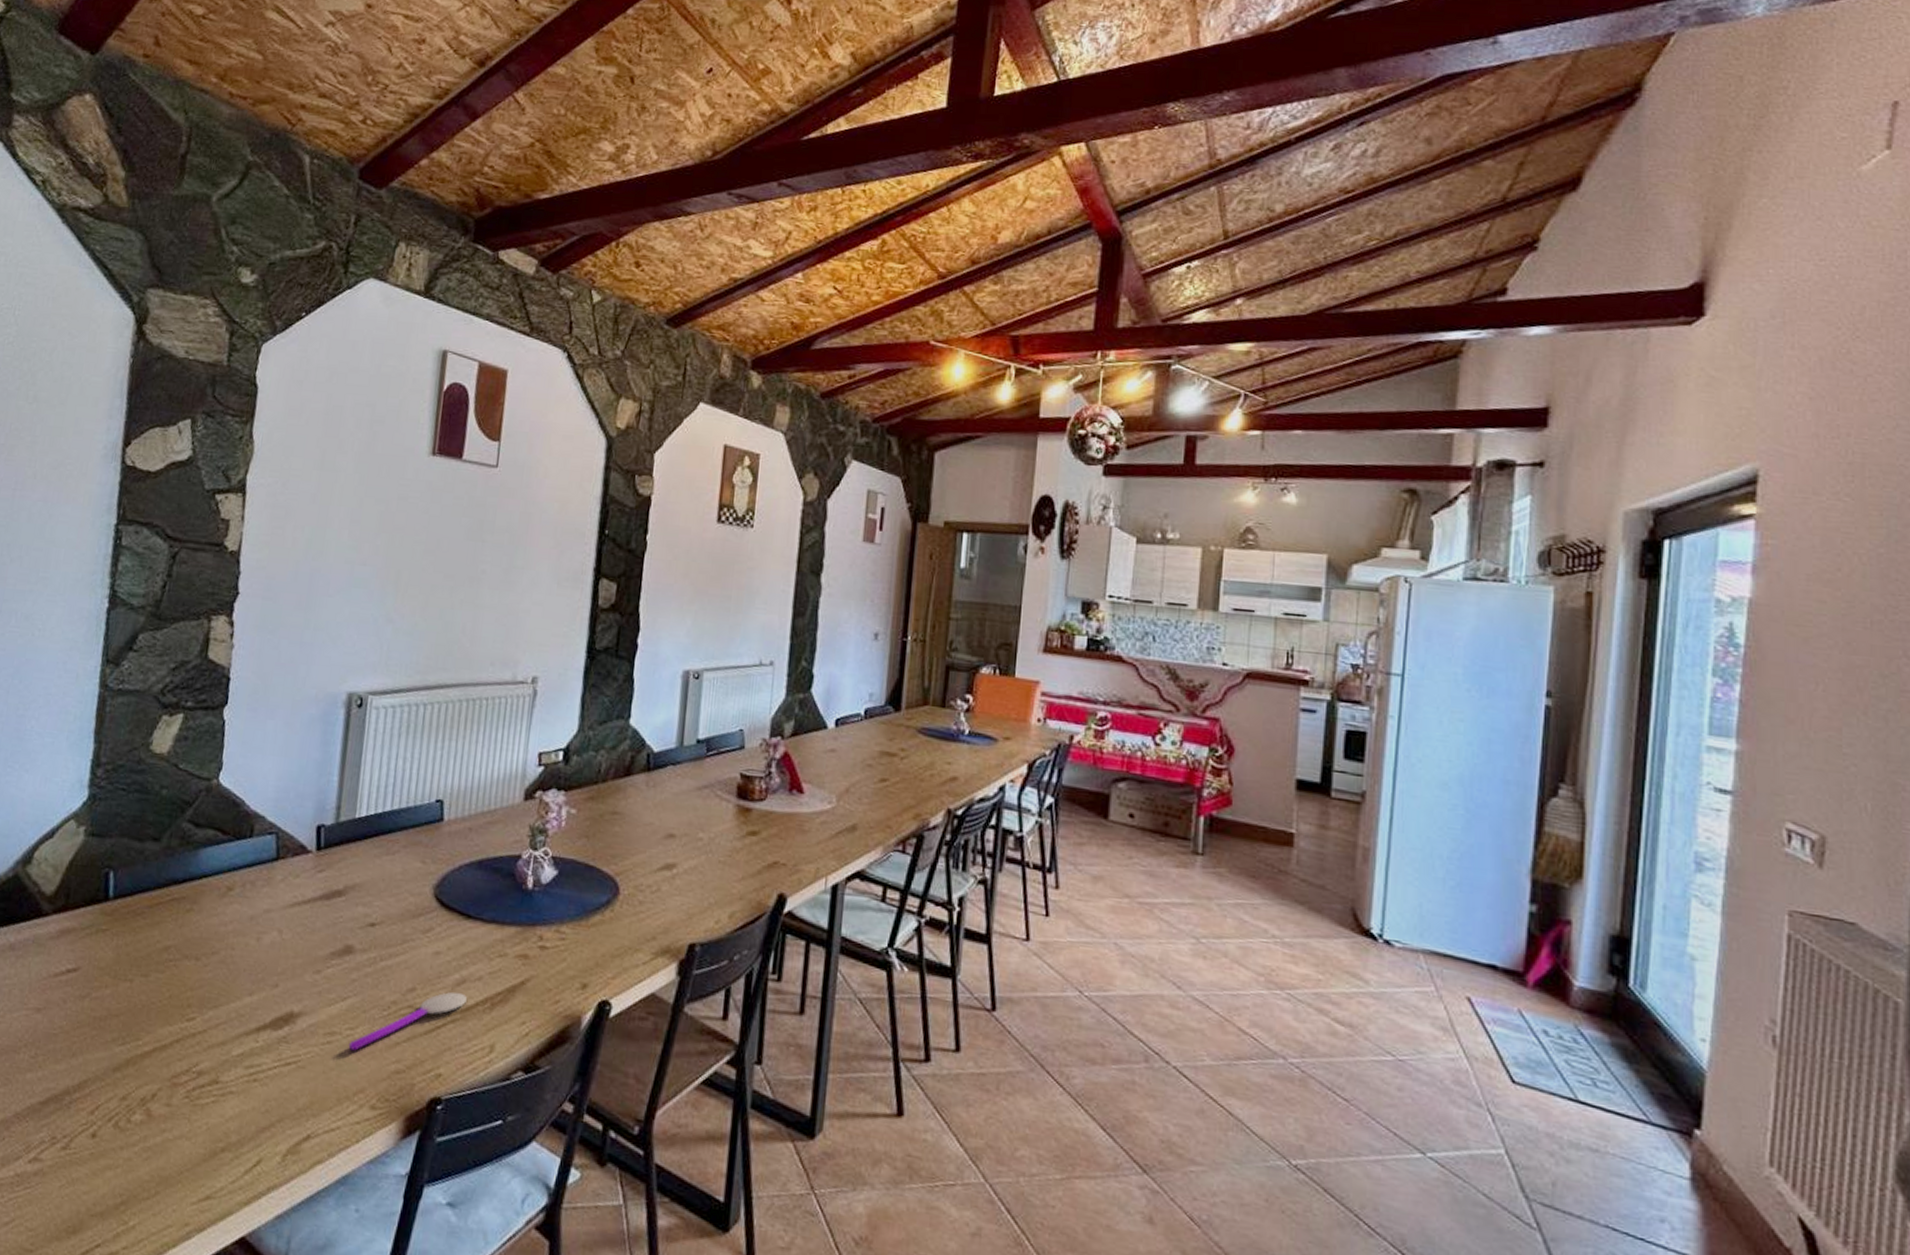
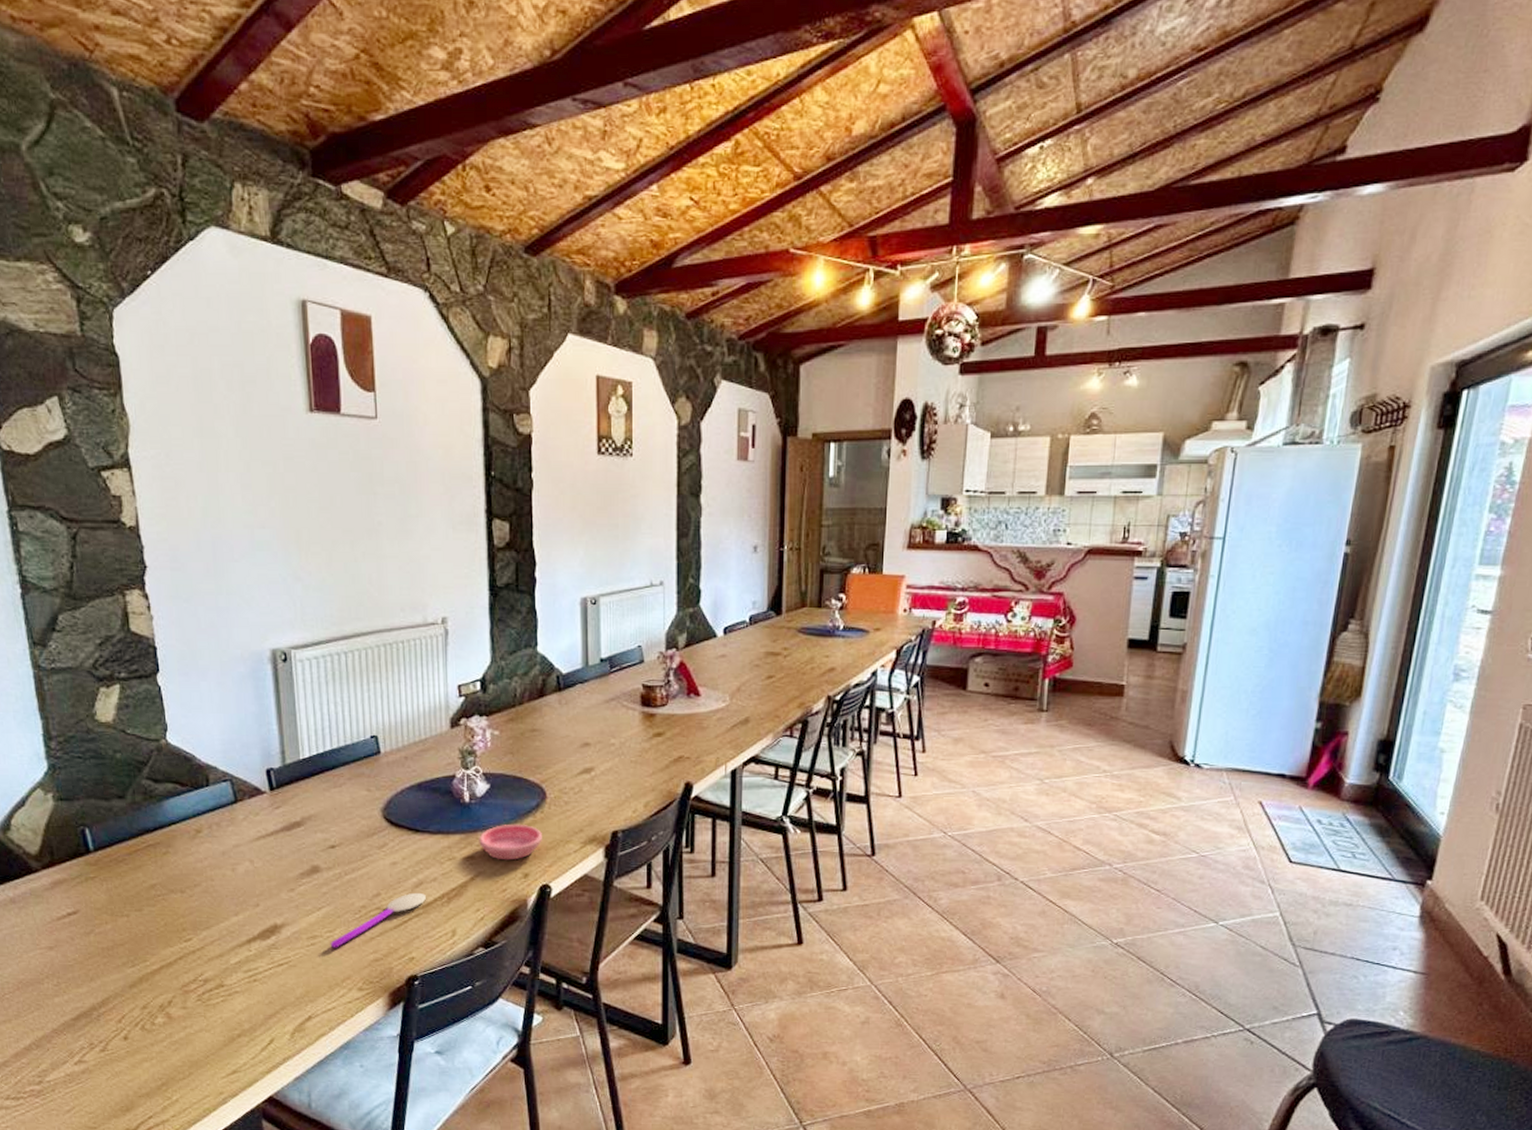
saucer: none [536,921,609,965] -> present [479,825,542,860]

